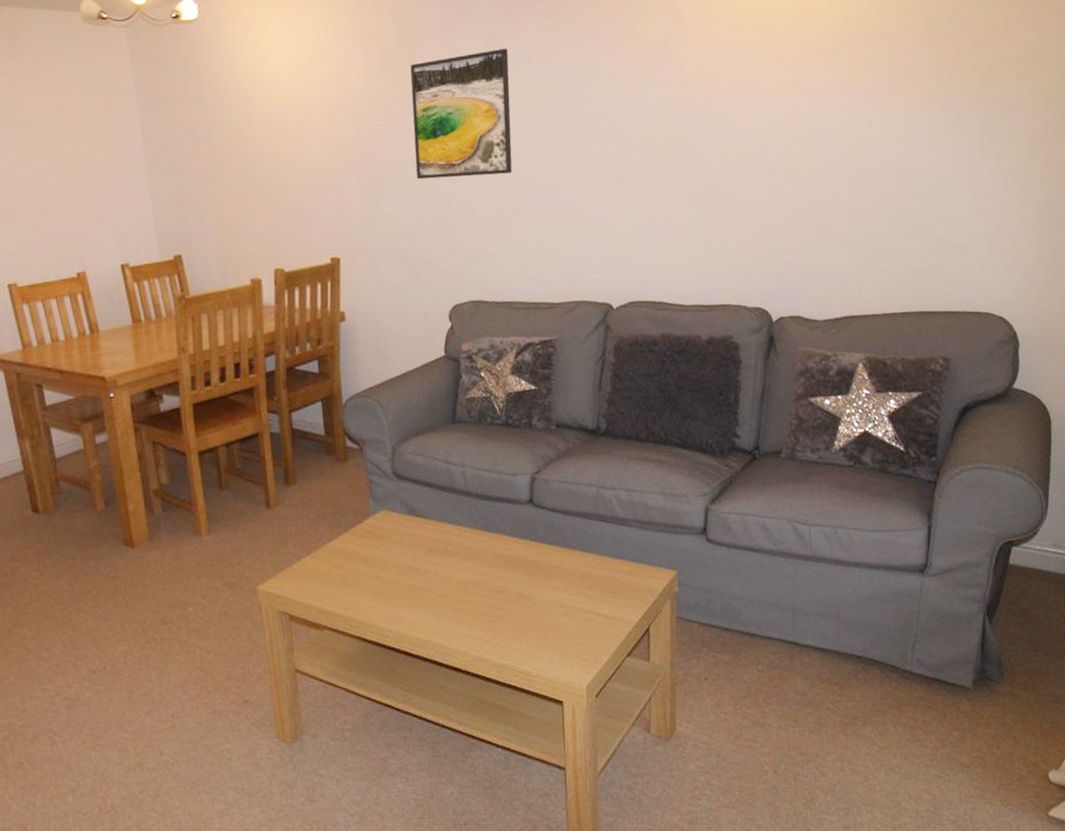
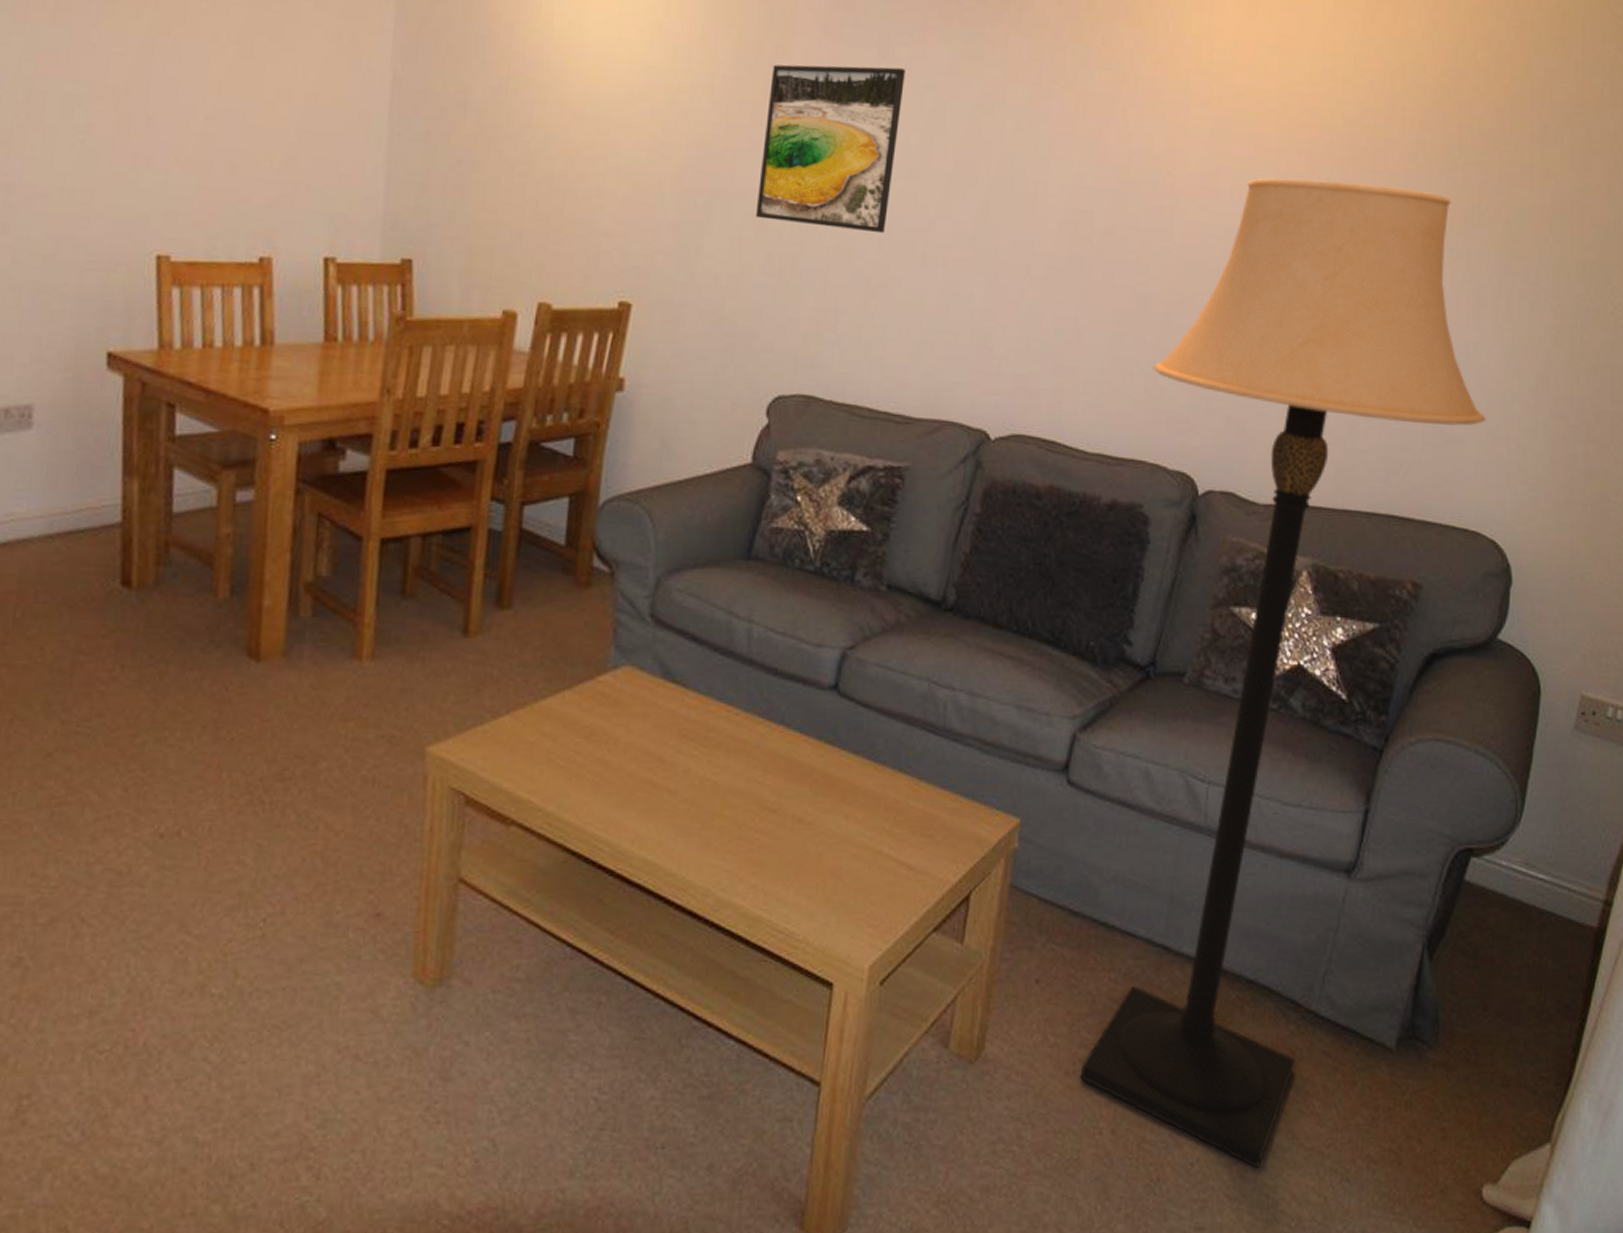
lamp: none [725,64,985,782] -> present [1080,177,1486,1169]

